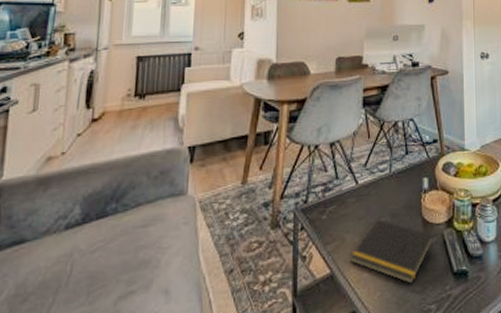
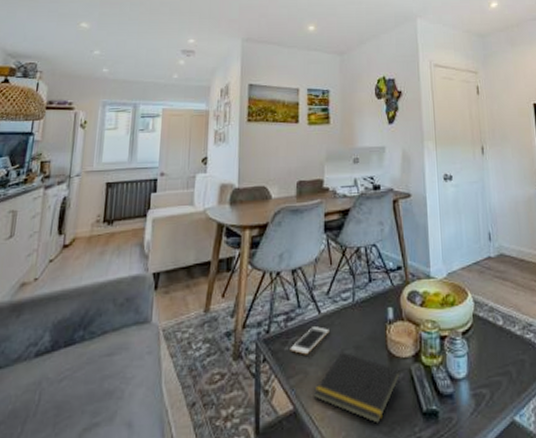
cell phone: none [327,196,366,223] -> present [290,326,329,355]

